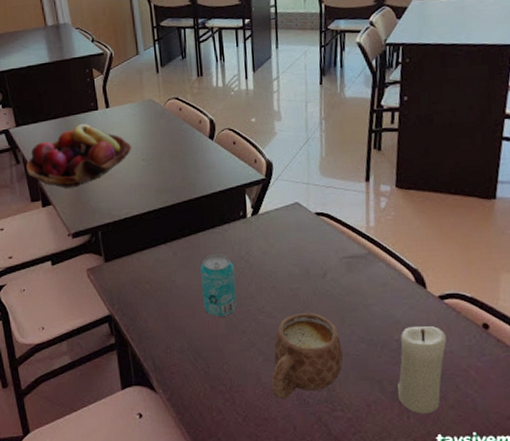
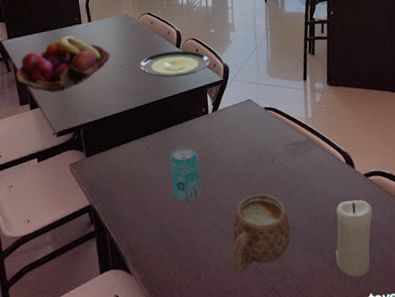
plate: none [165,142,251,174] -> present [139,50,211,77]

